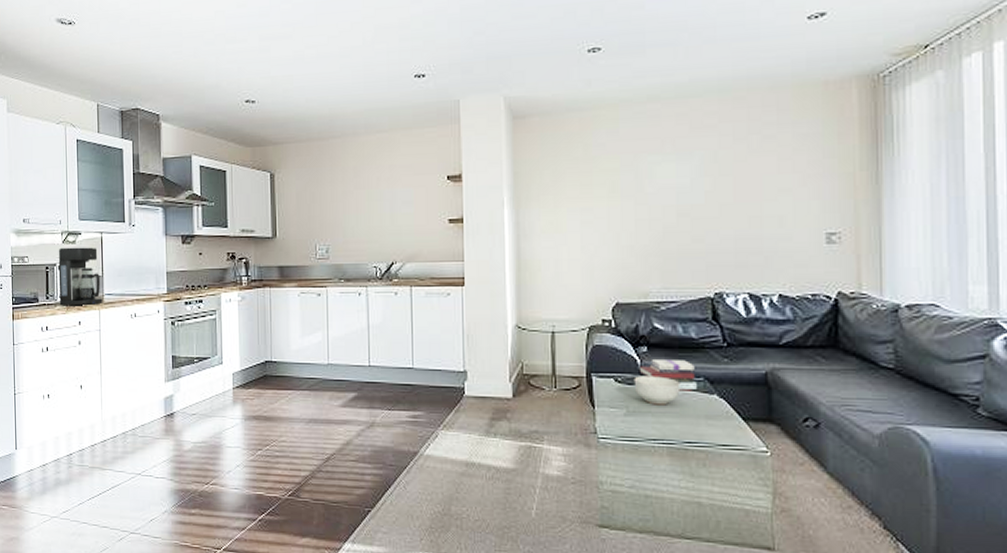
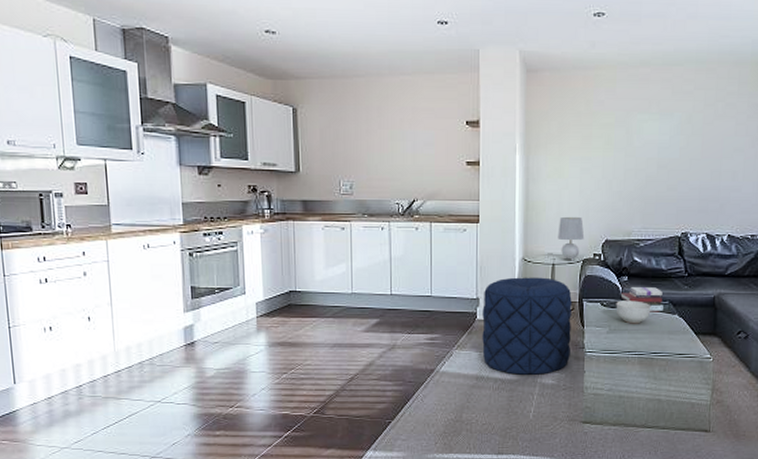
coffee maker: present [58,247,103,306] -> none [53,173,110,236]
pouf: none [471,347,579,464] -> present [482,277,572,375]
table lamp: none [556,276,590,329] -> present [557,216,585,261]

